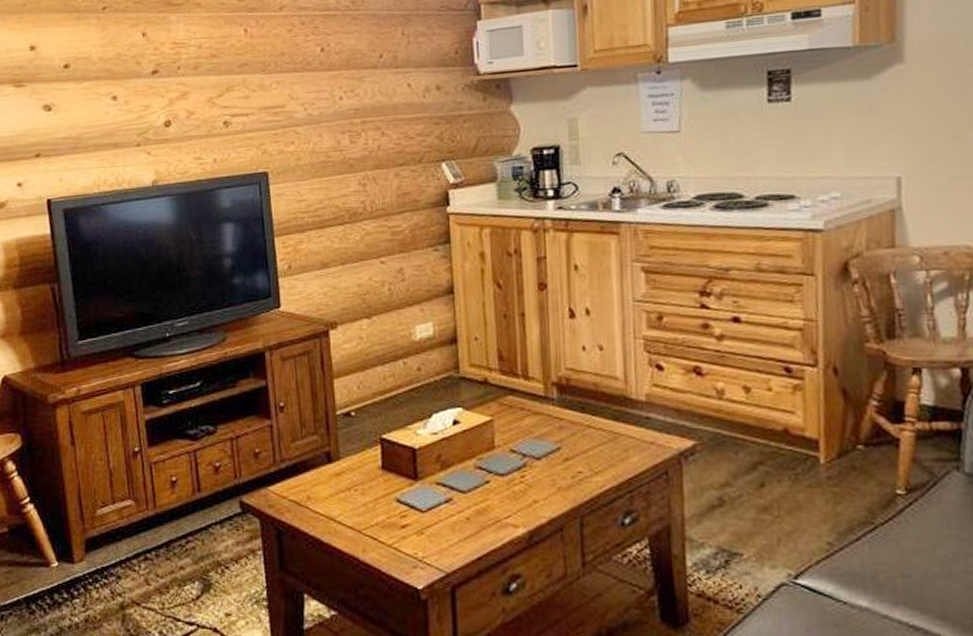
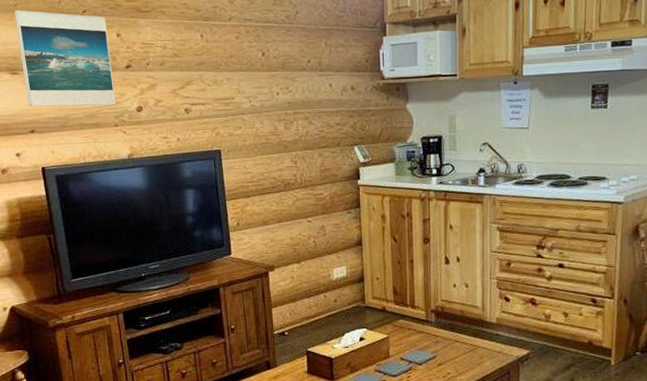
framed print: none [21,10,139,126] -> present [13,10,116,107]

